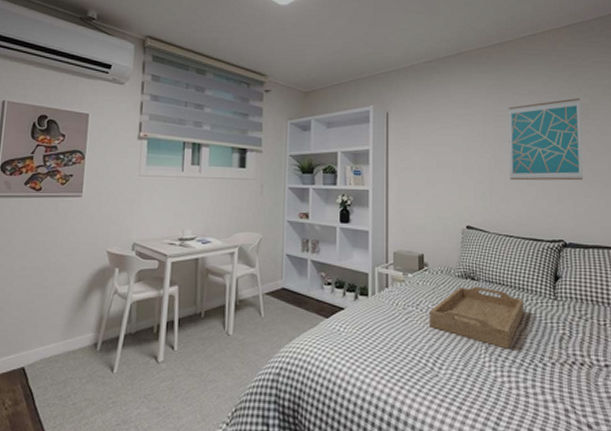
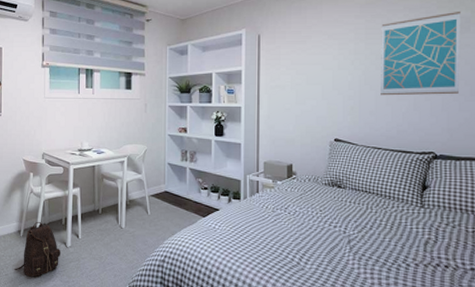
backpack: none [85,330,151,405] -> present [14,221,61,277]
serving tray: present [429,286,524,349] -> none [297,193,389,250]

